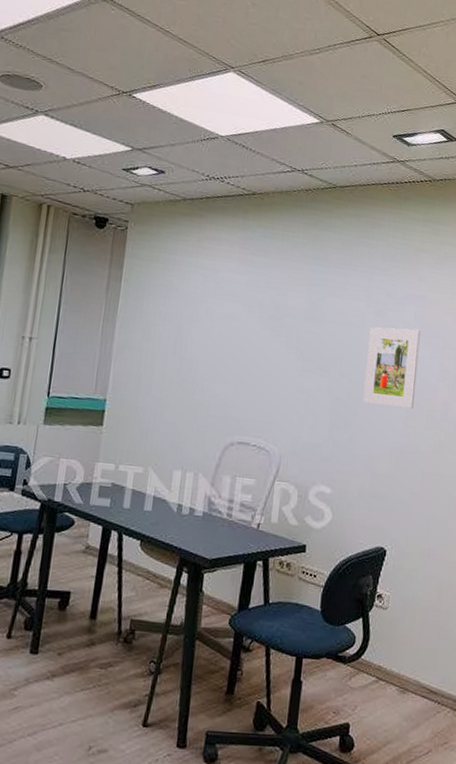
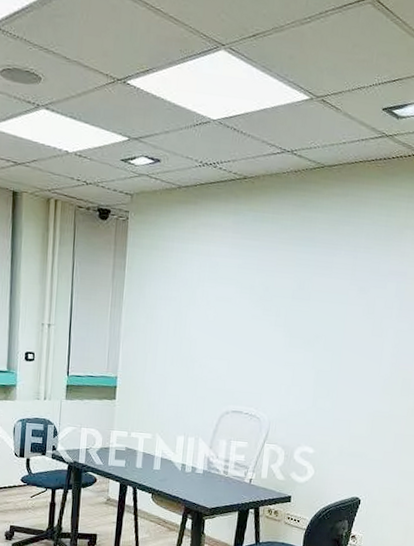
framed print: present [363,327,420,409] -> none [345,303,401,378]

